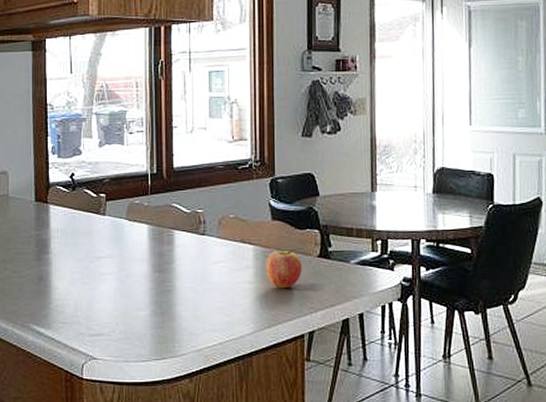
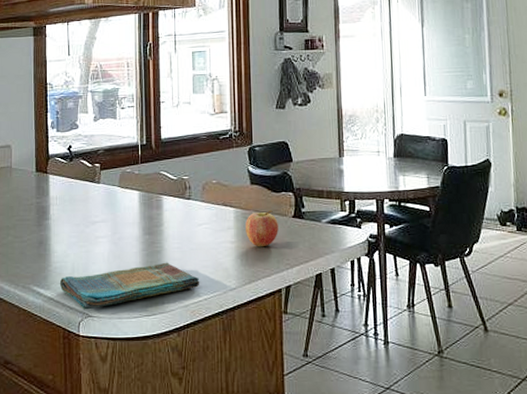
dish towel: none [61,302,215,352] -> present [59,262,200,310]

